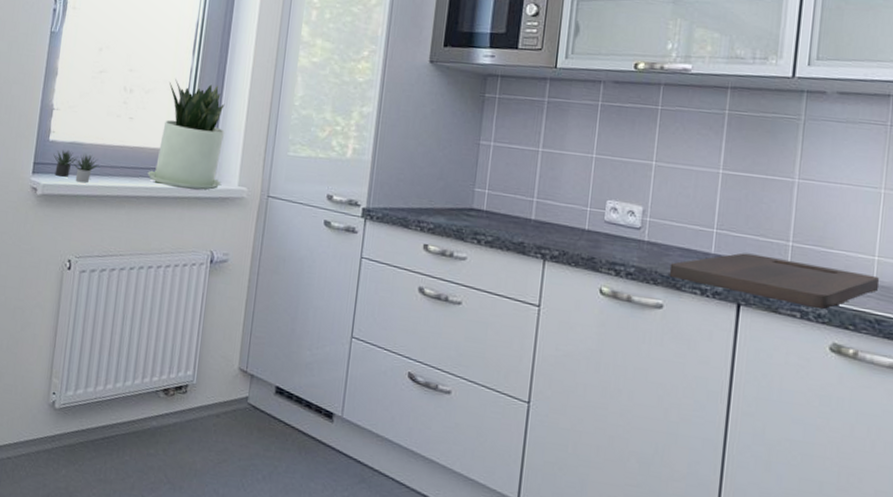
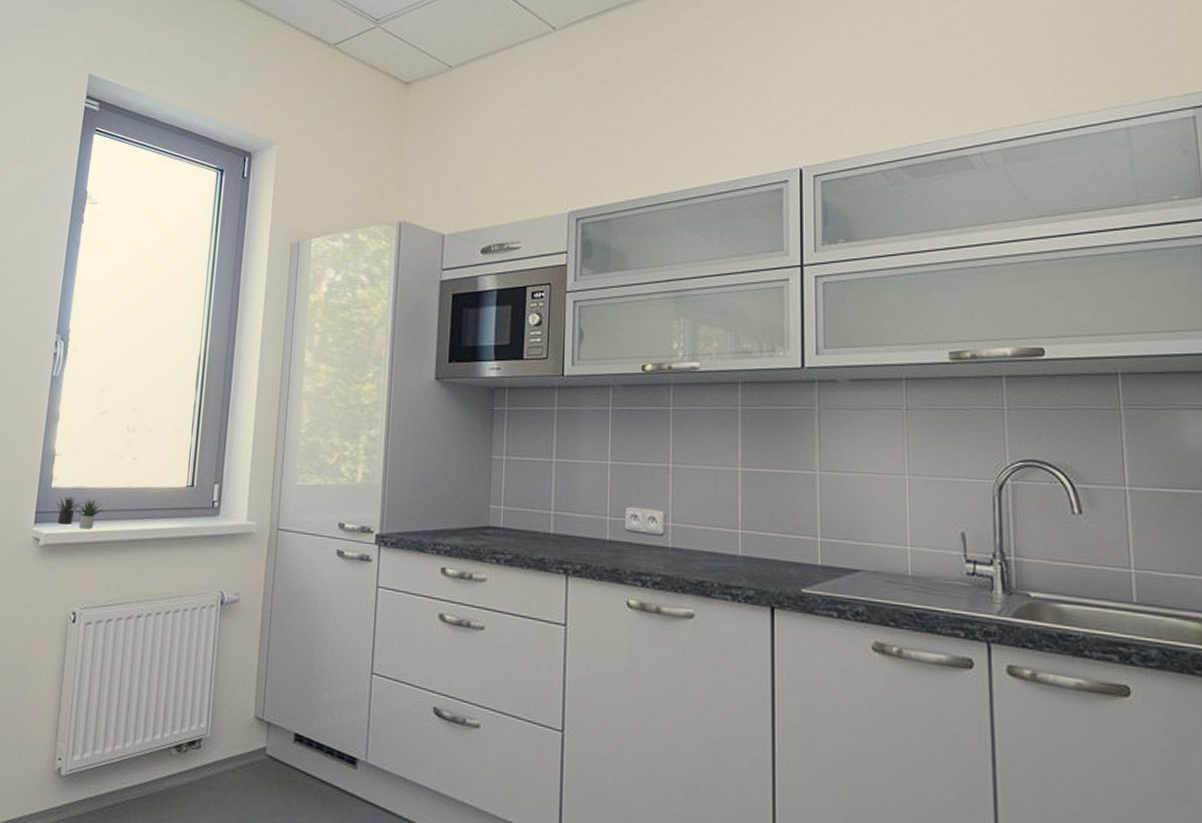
planter: present [147,78,225,191] -> none [153,414,231,529]
cutting board: present [669,252,880,310] -> none [697,552,916,607]

